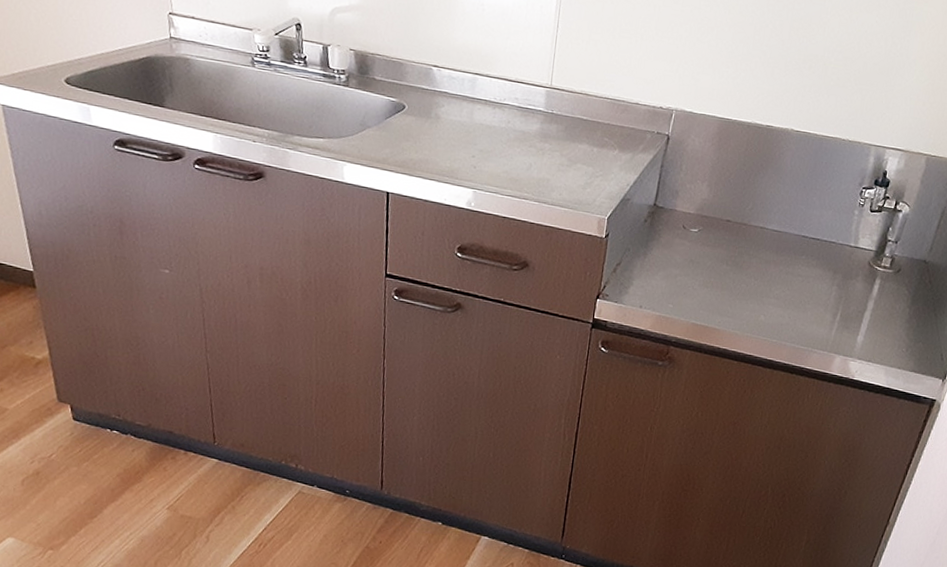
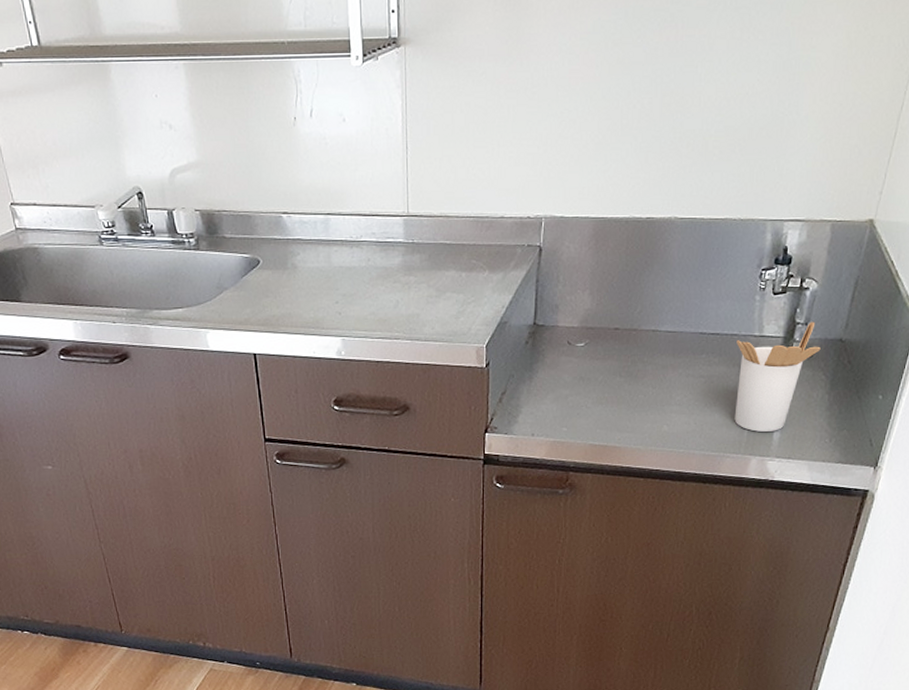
utensil holder: none [824,241,907,335] -> present [734,321,821,432]

